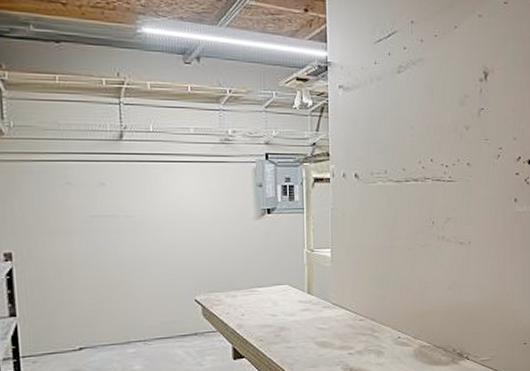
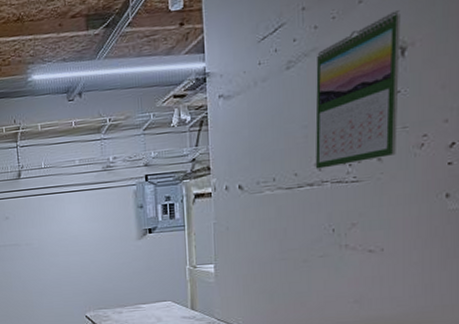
calendar: none [419,41,484,167] -> present [315,10,401,169]

